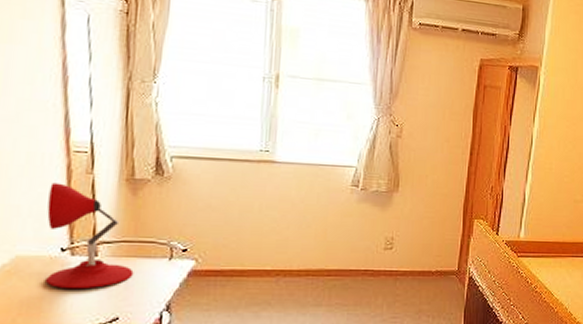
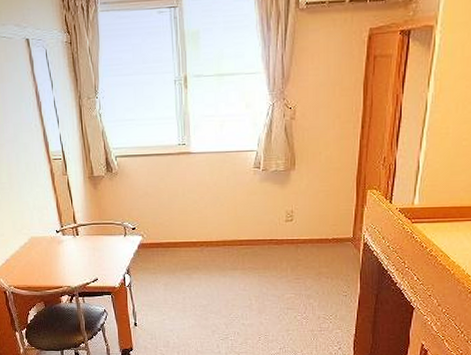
desk lamp: present [46,182,134,290] -> none [43,183,103,259]

